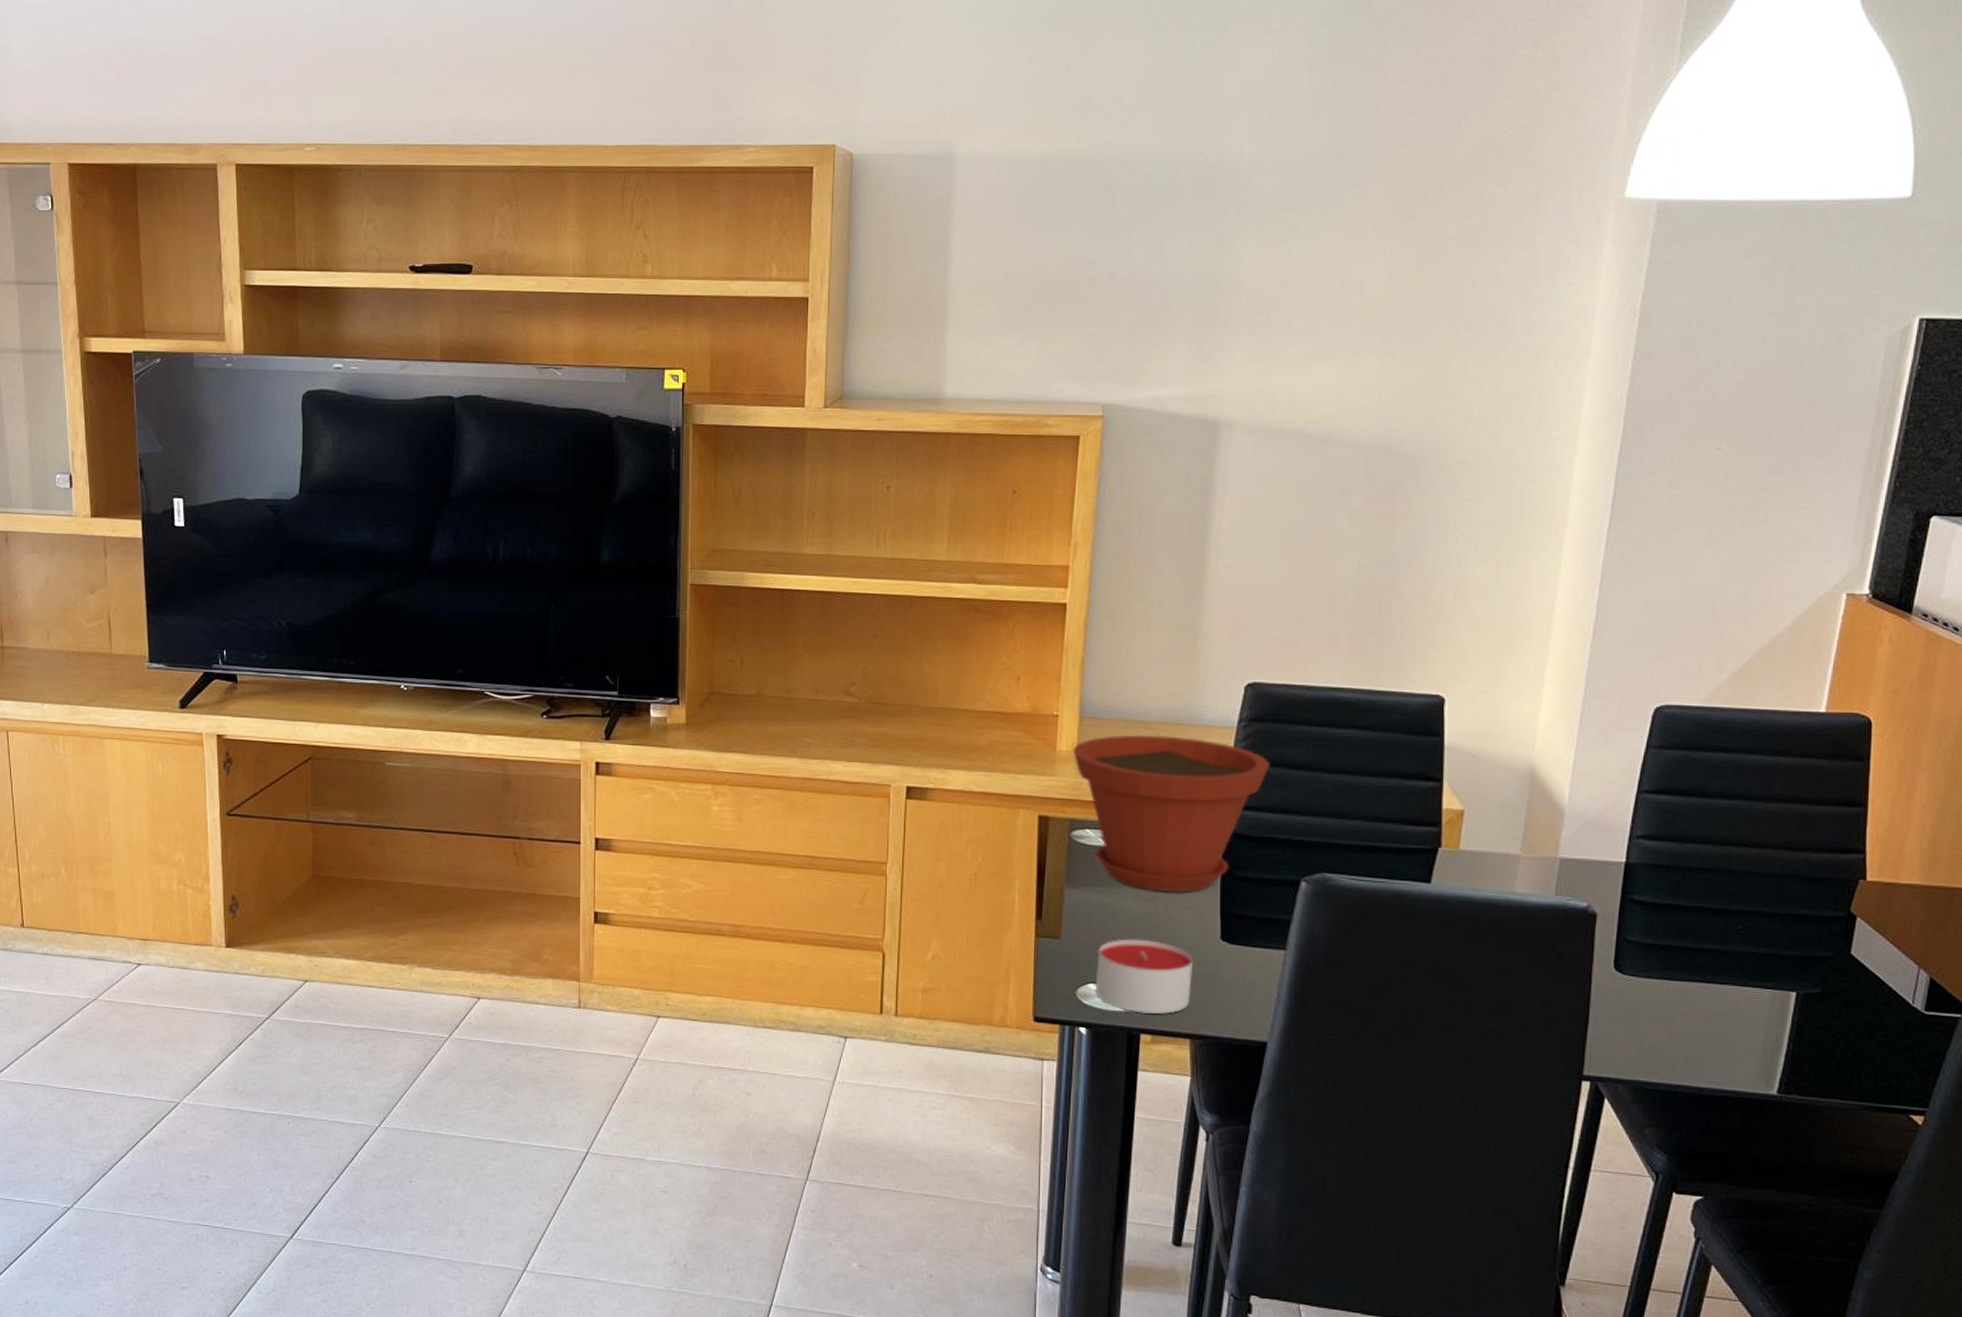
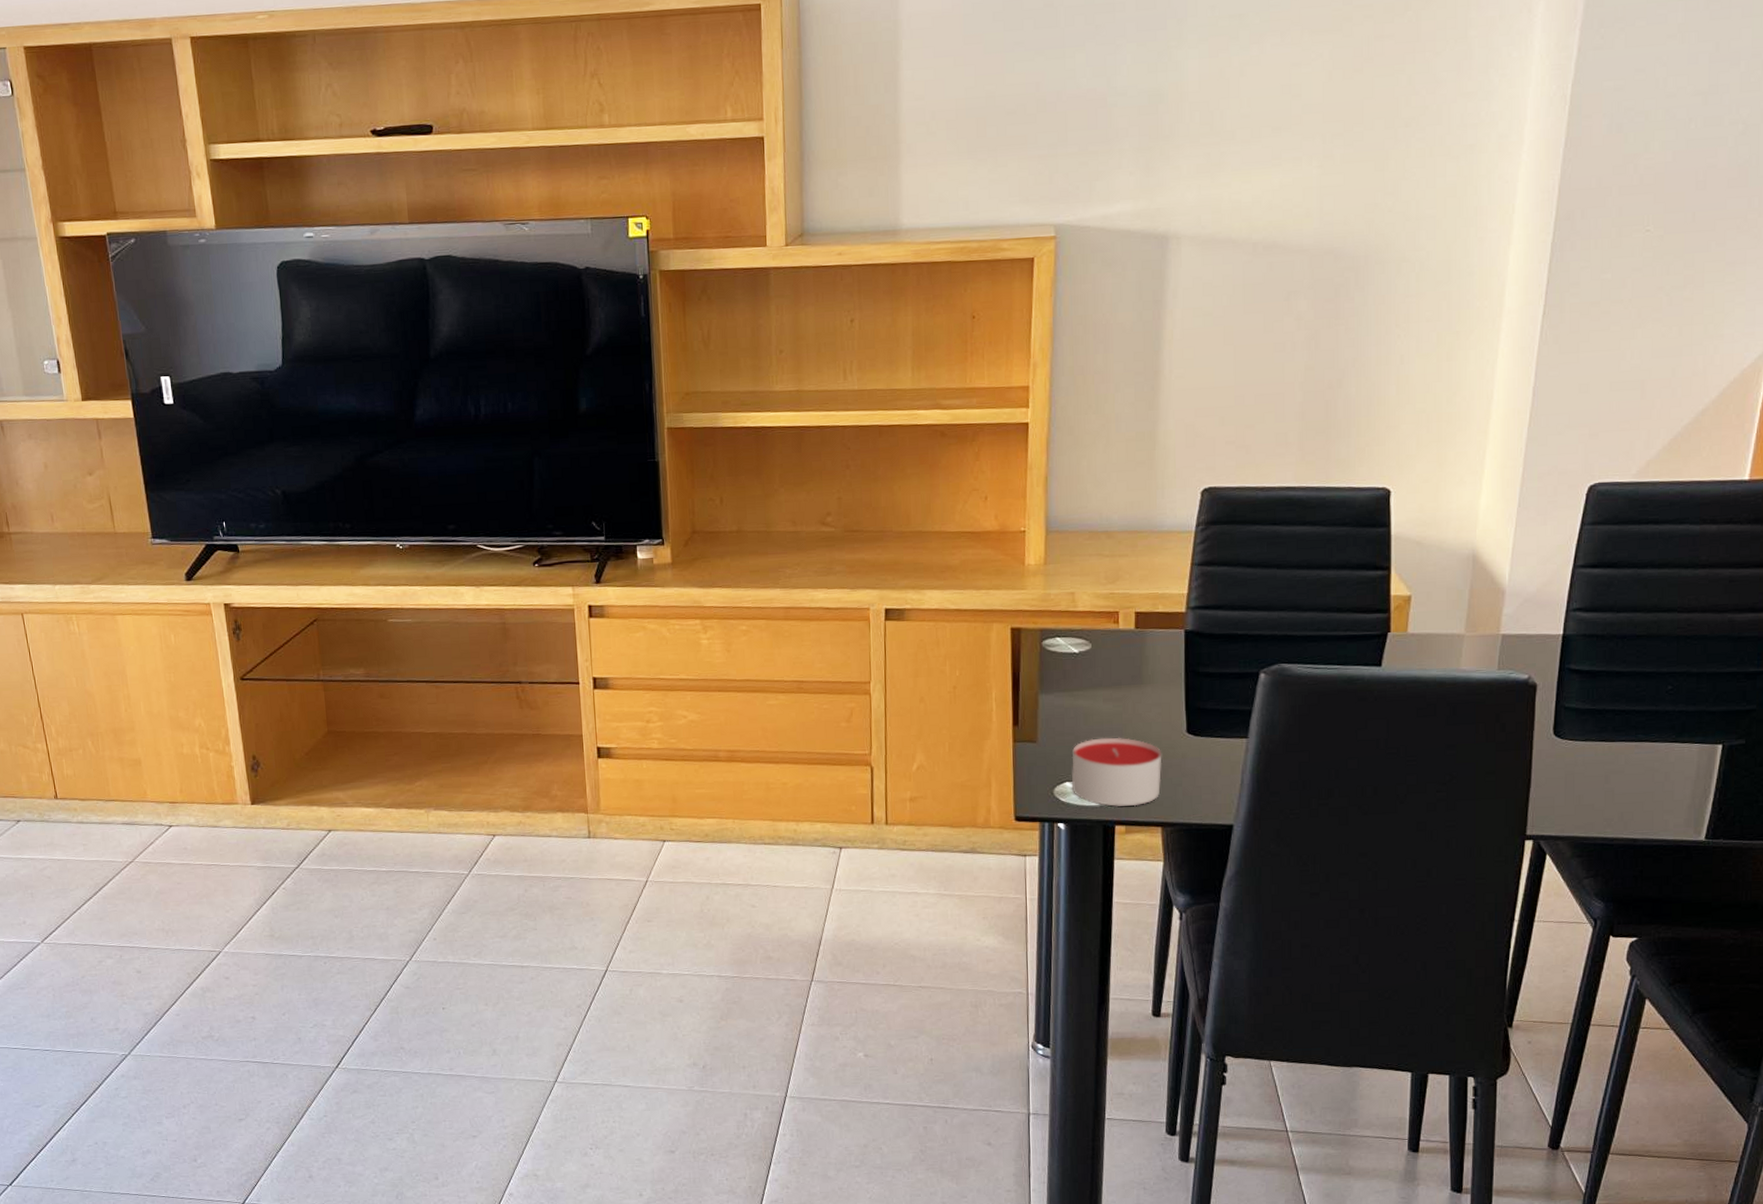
plant pot: present [1072,734,1270,893] -> none [1040,543,1227,692]

